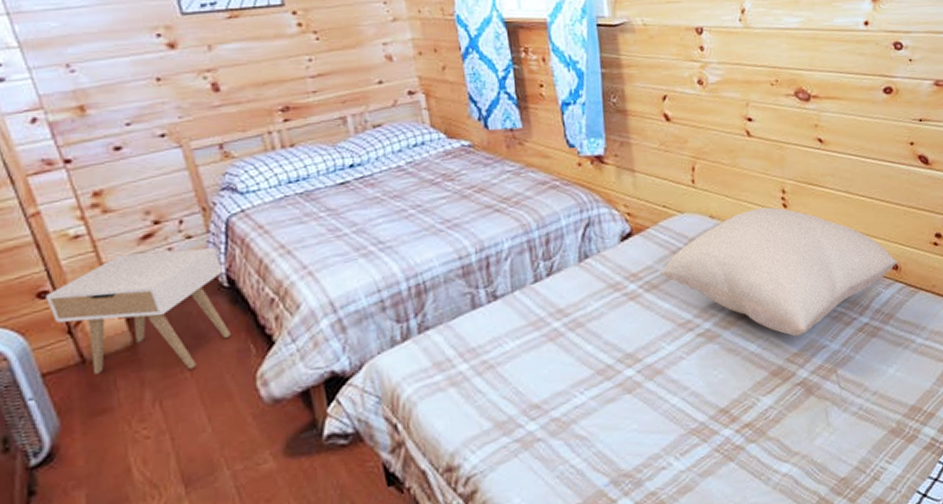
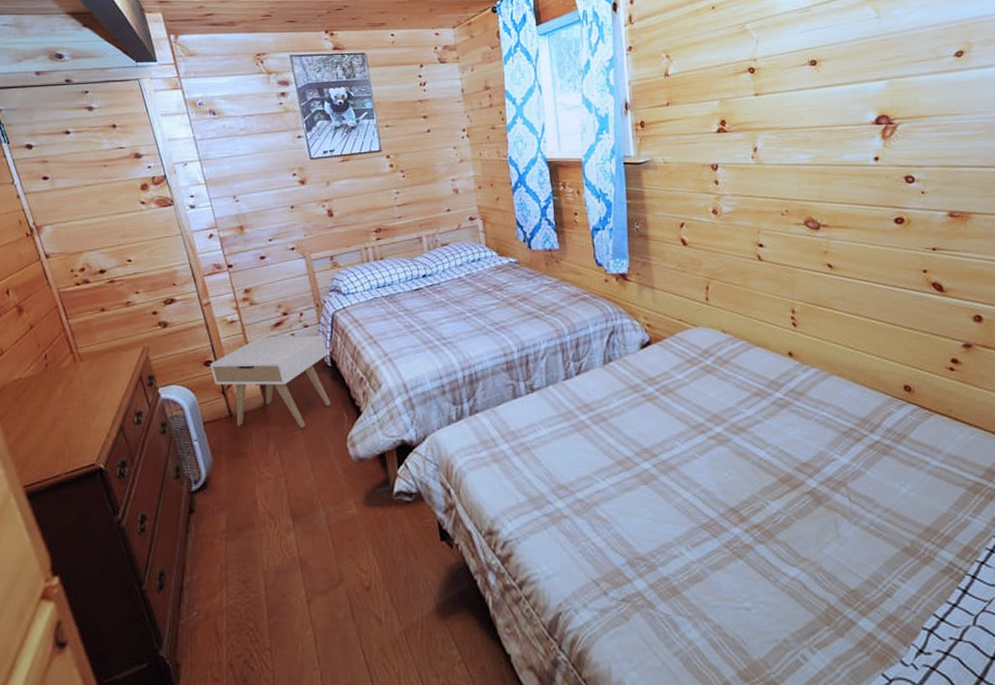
pillow: present [661,207,899,337] -> none [676,325,912,447]

